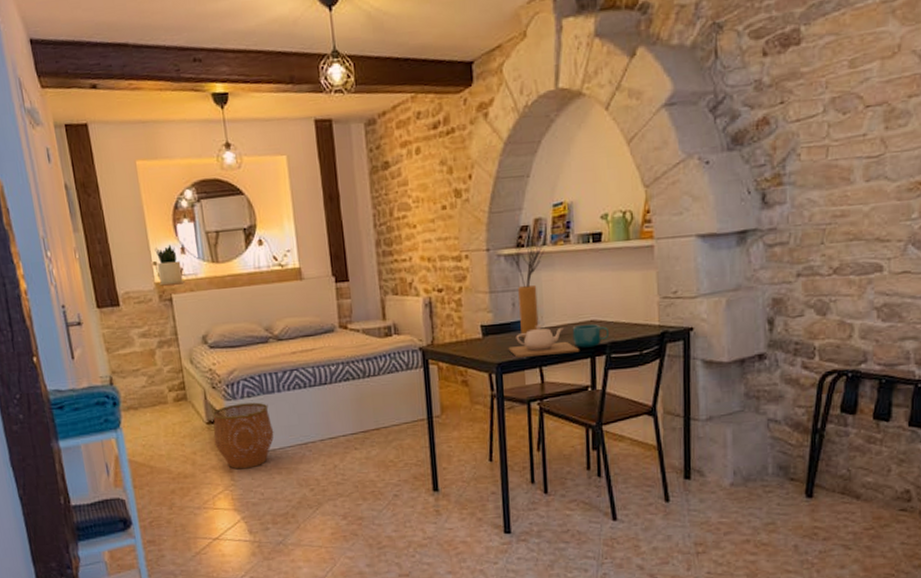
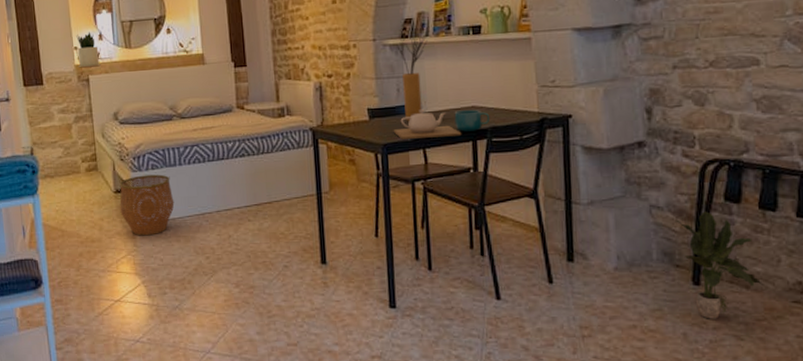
potted plant: none [792,423,874,531] -> present [675,211,764,319]

